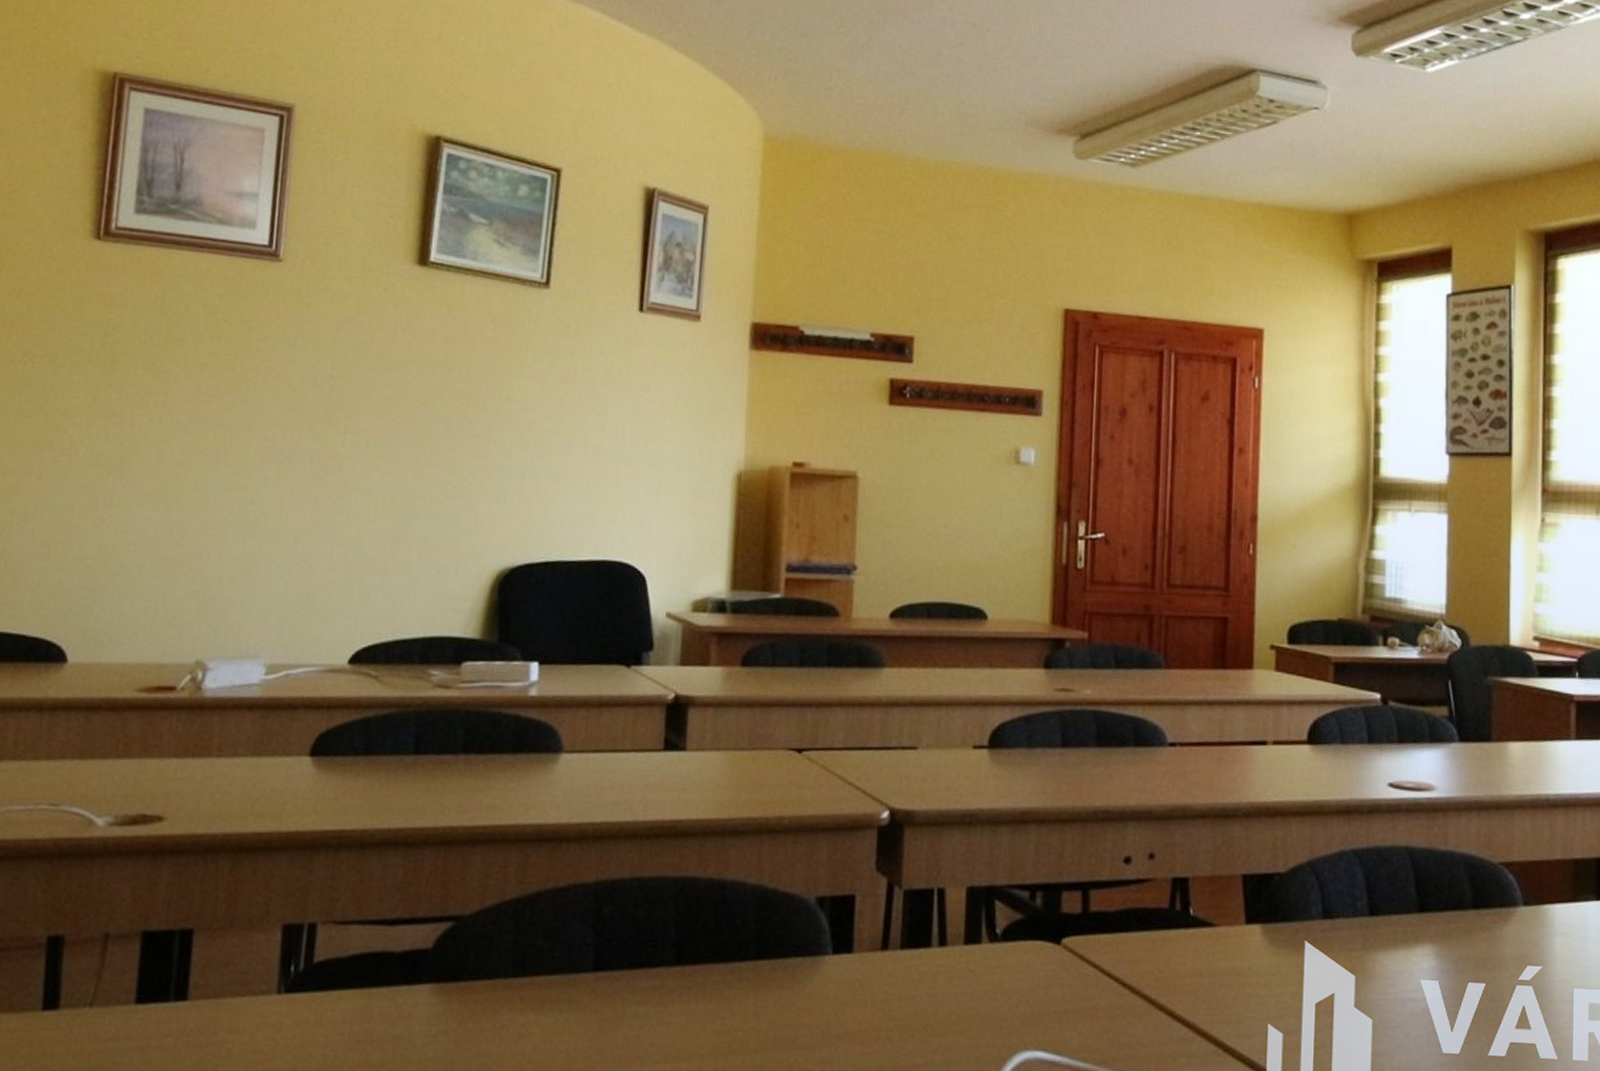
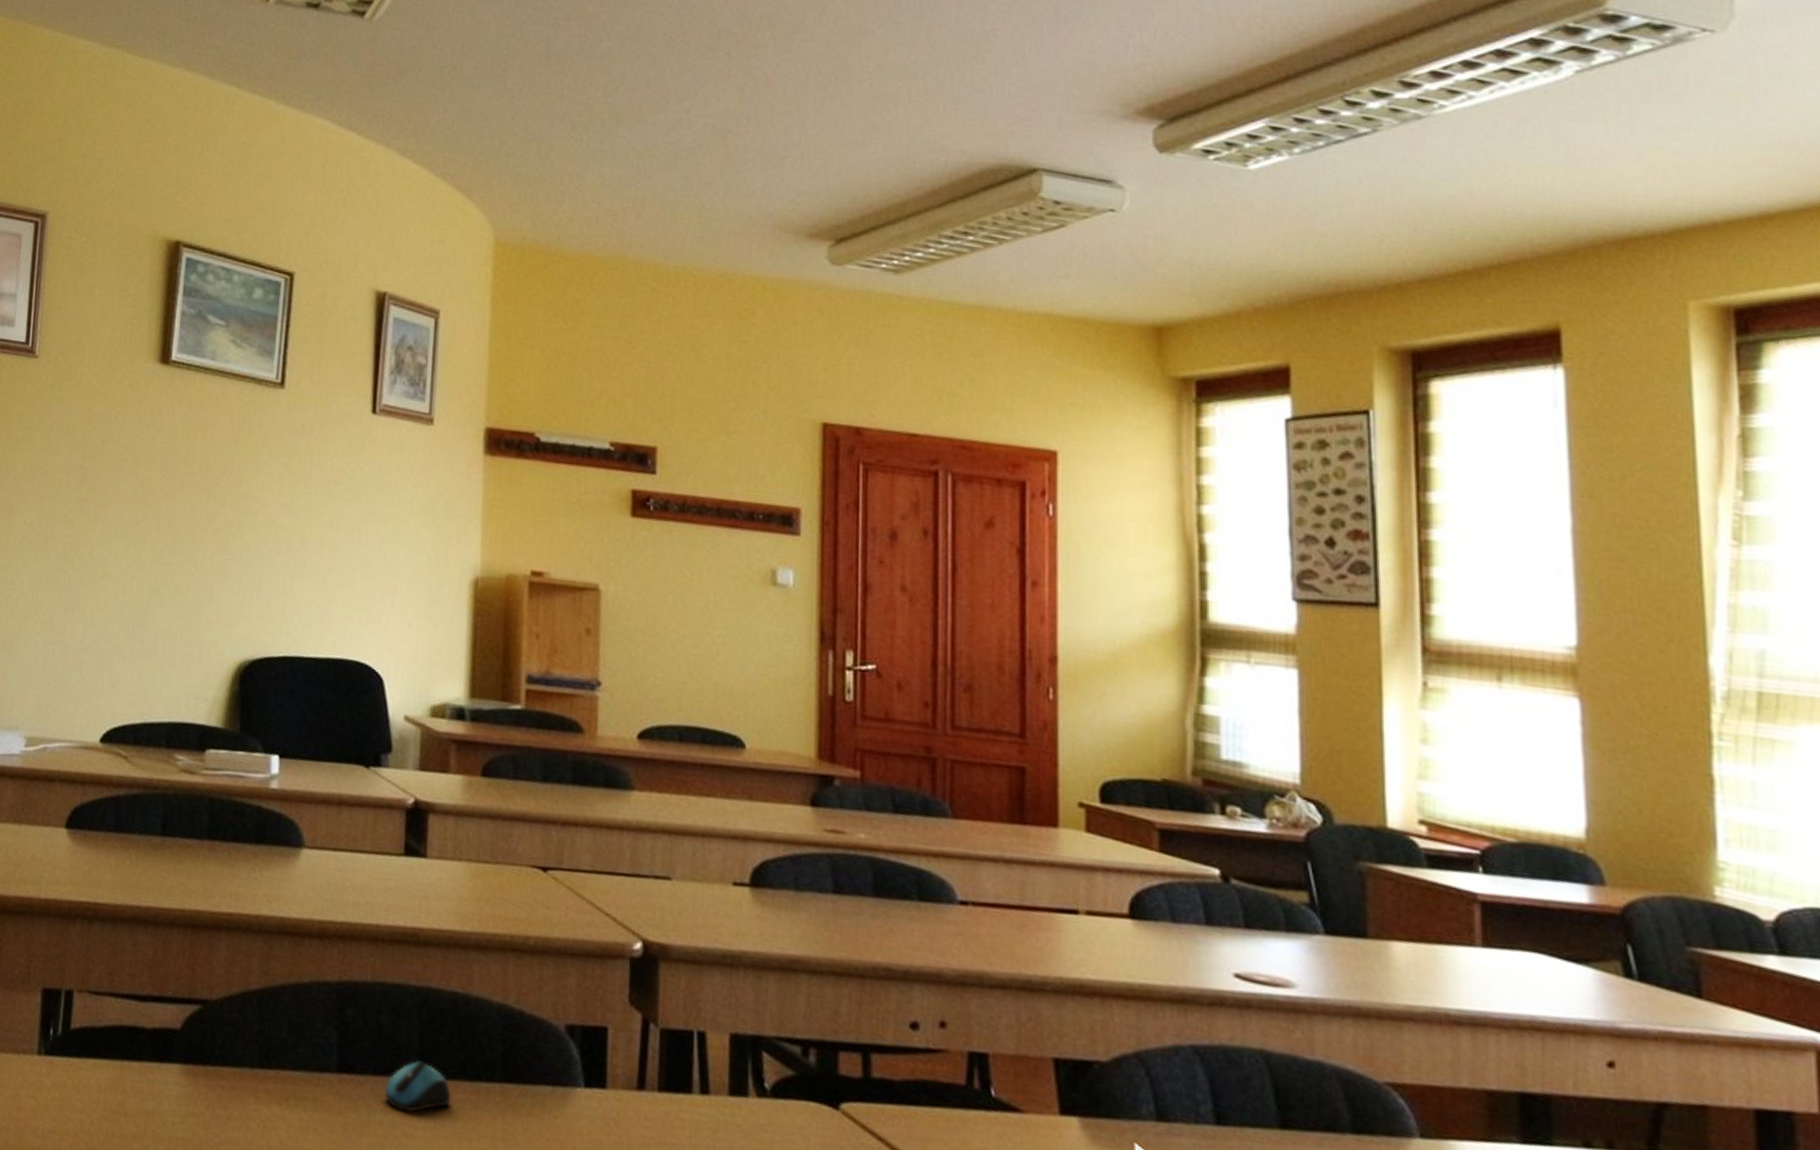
computer mouse: none [641,949,706,1001] -> present [385,1060,451,1113]

